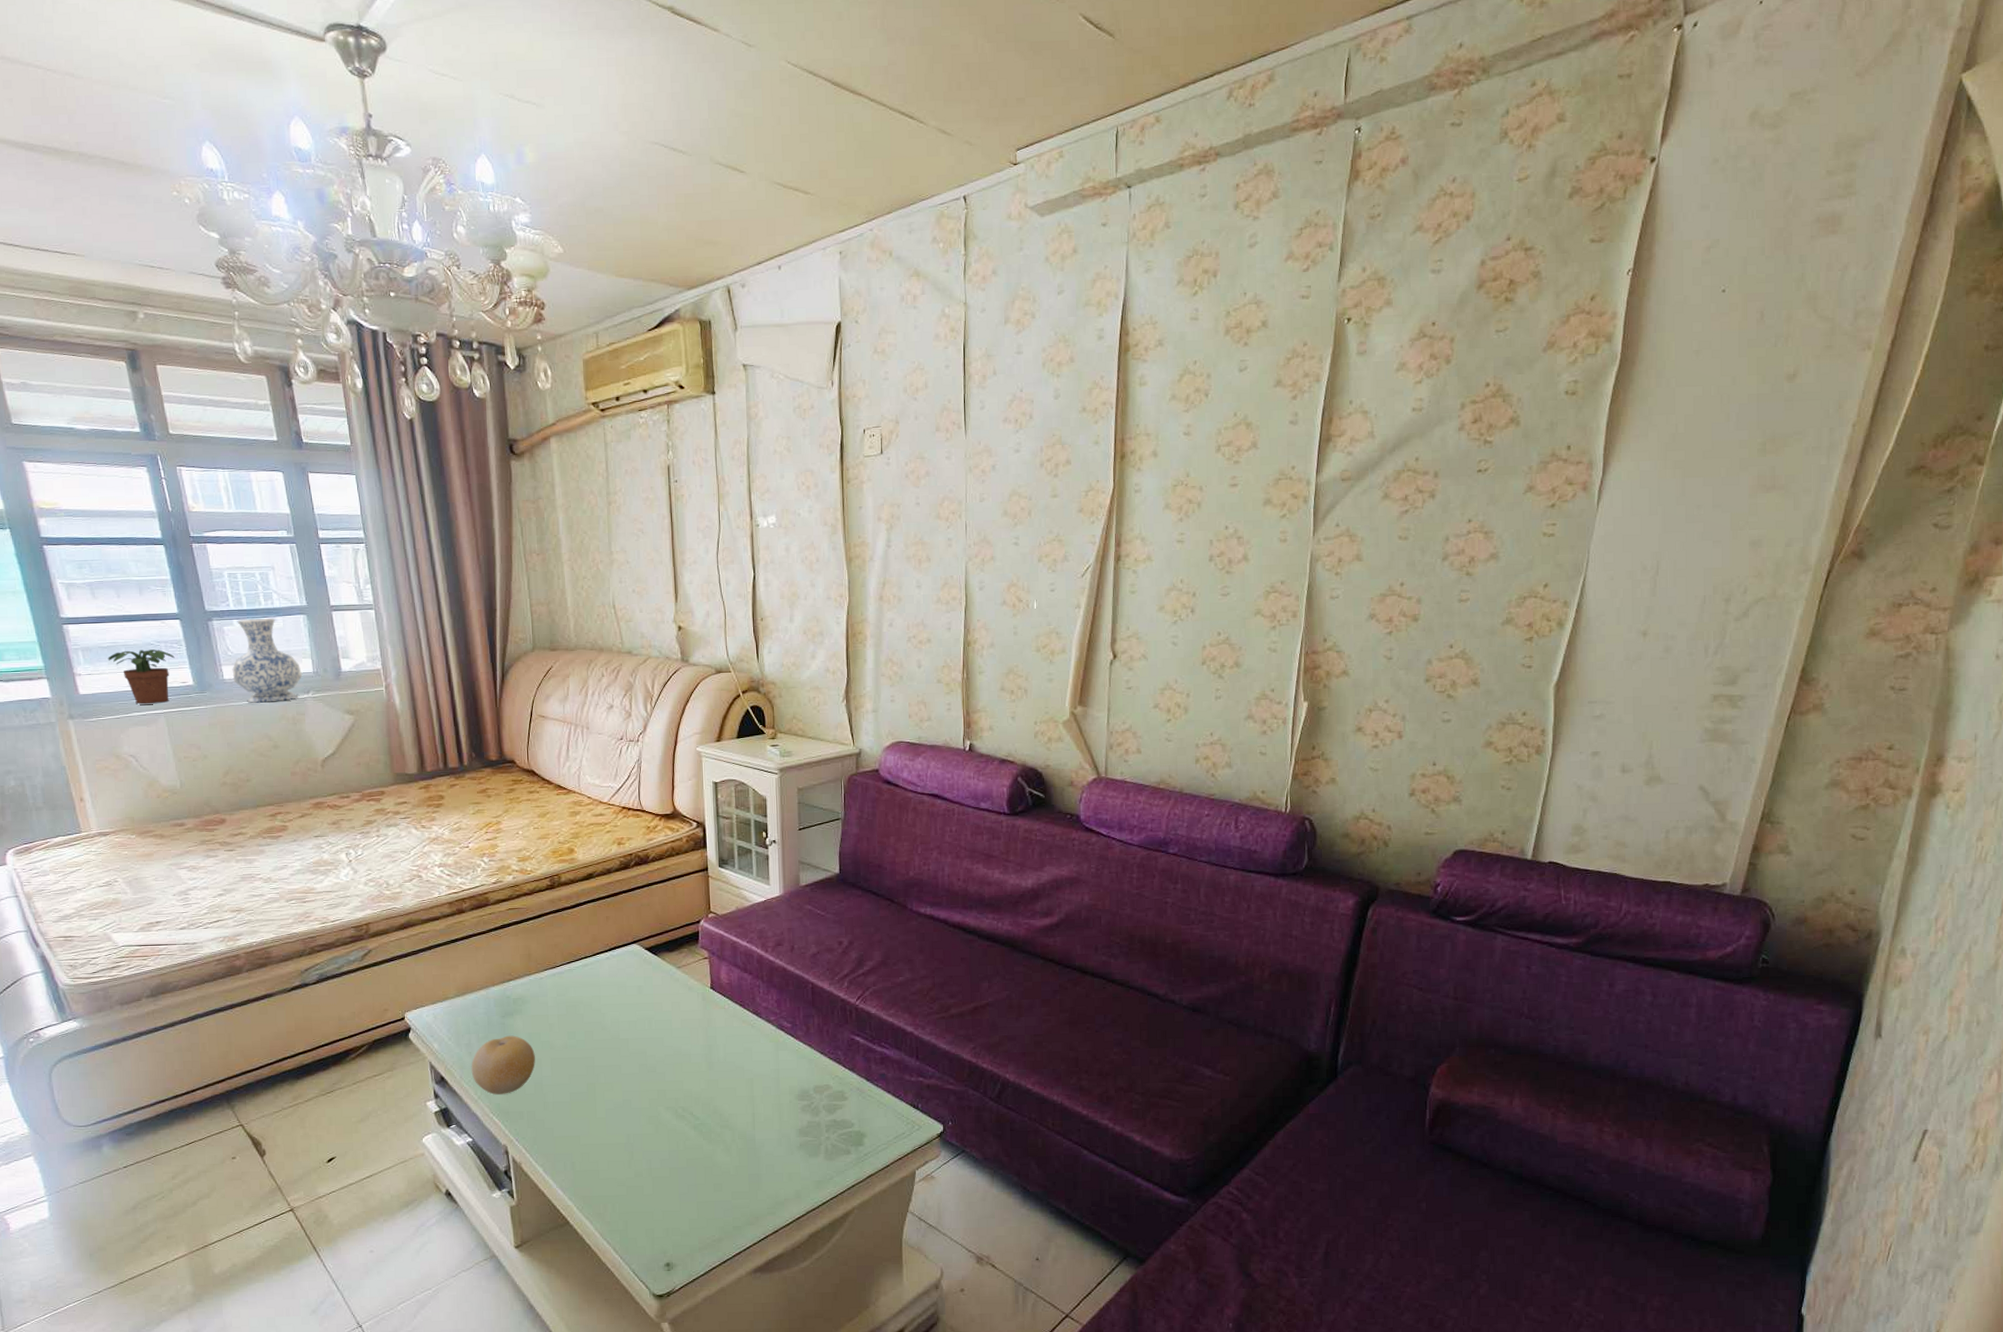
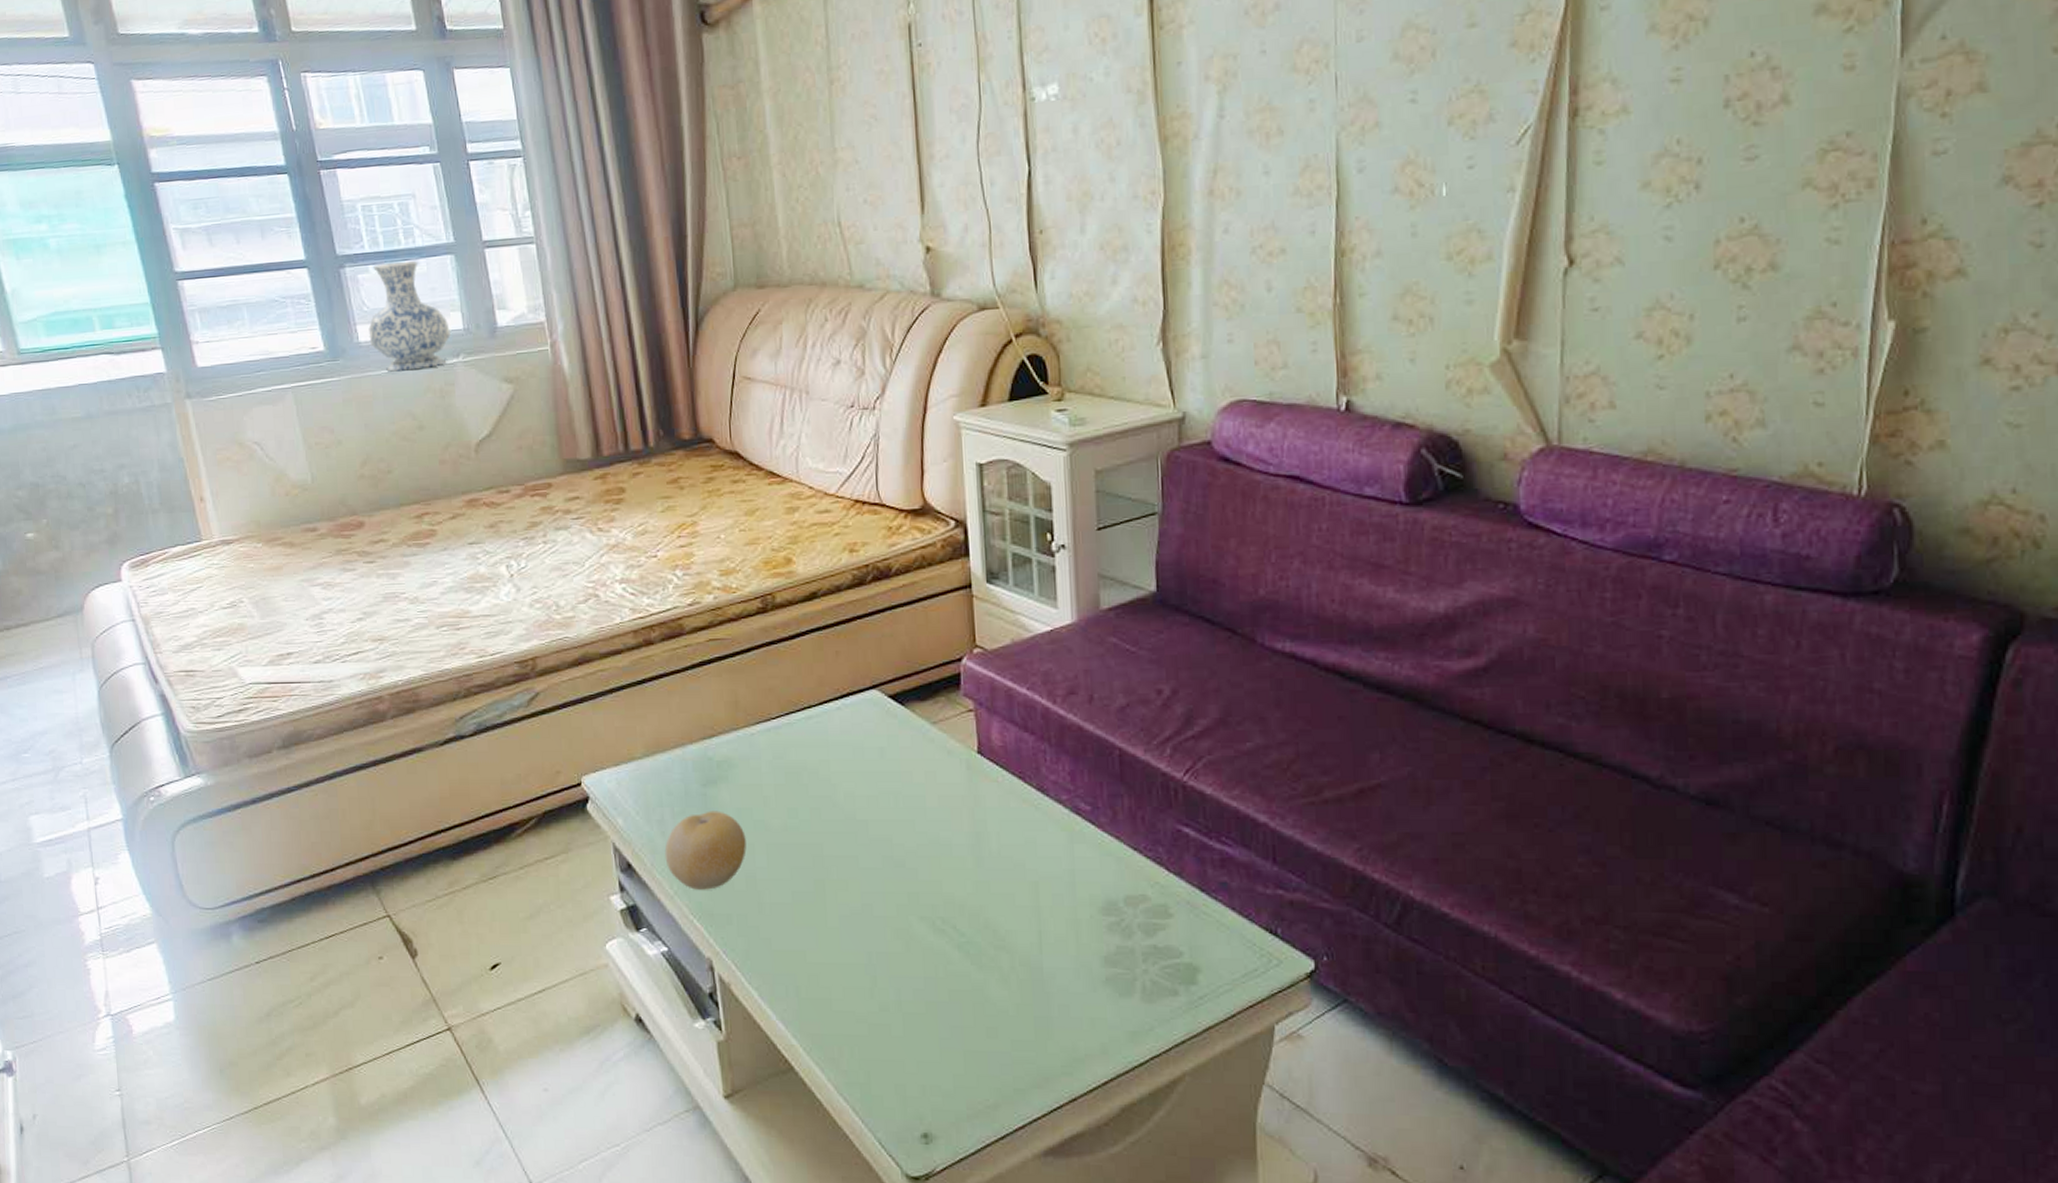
potted plant: present [107,649,175,705] -> none [227,307,303,378]

